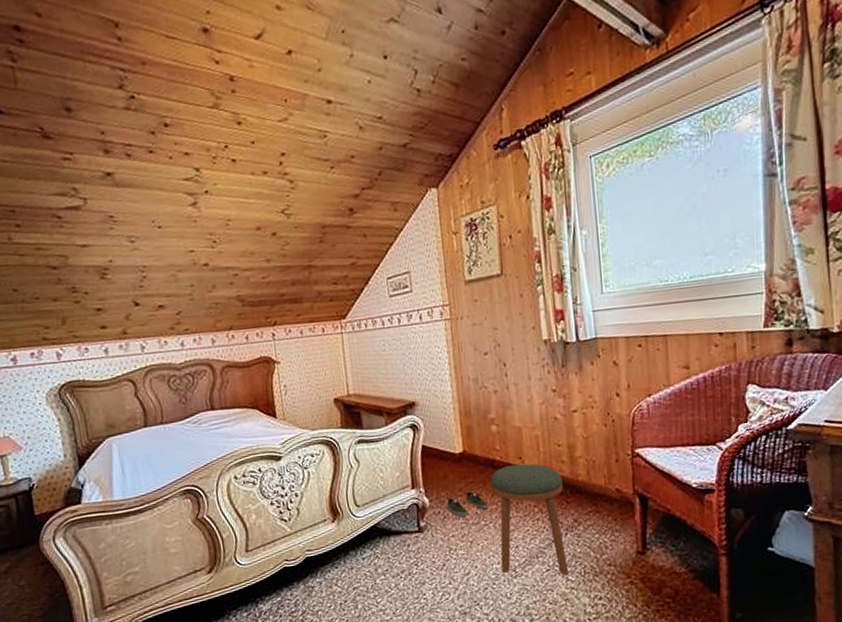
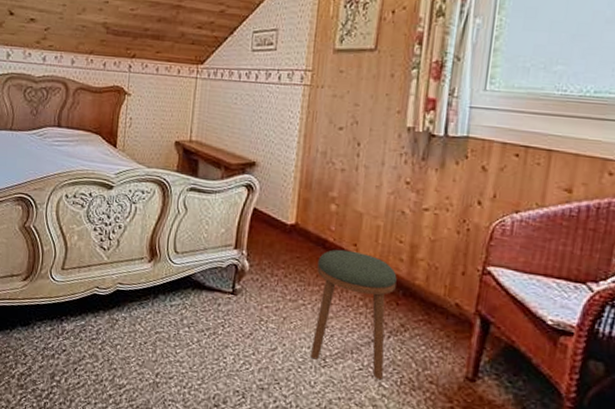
shoe: present [446,491,489,517] -> none [266,266,311,291]

